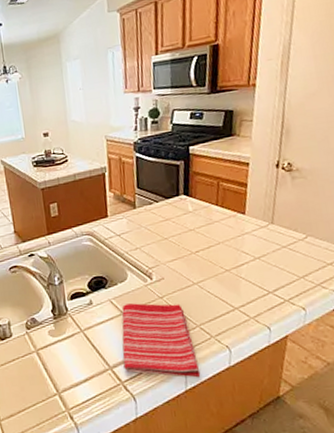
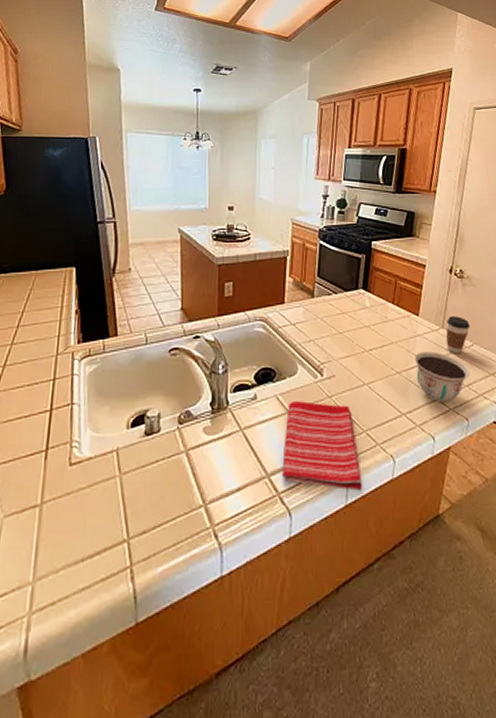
bowl: none [243,247,306,296] -> present [414,351,471,403]
coffee cup: none [276,210,303,247] -> present [446,316,471,353]

